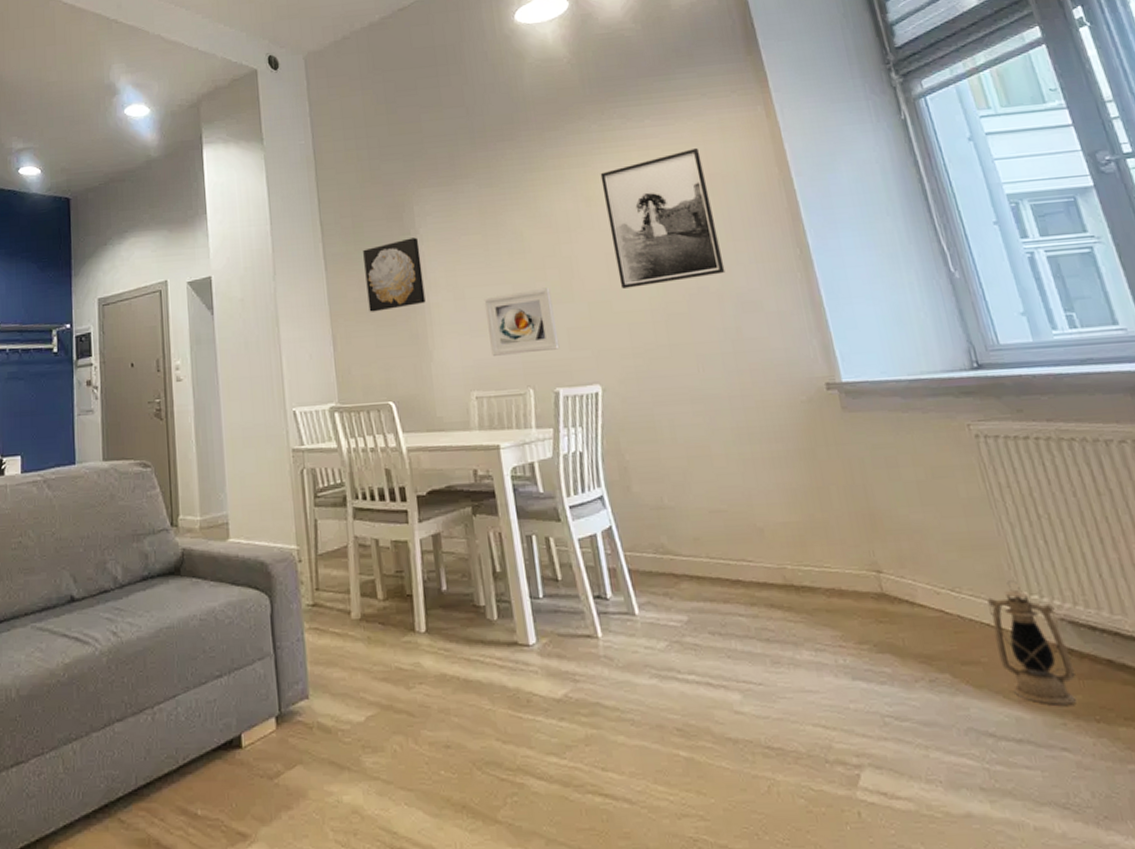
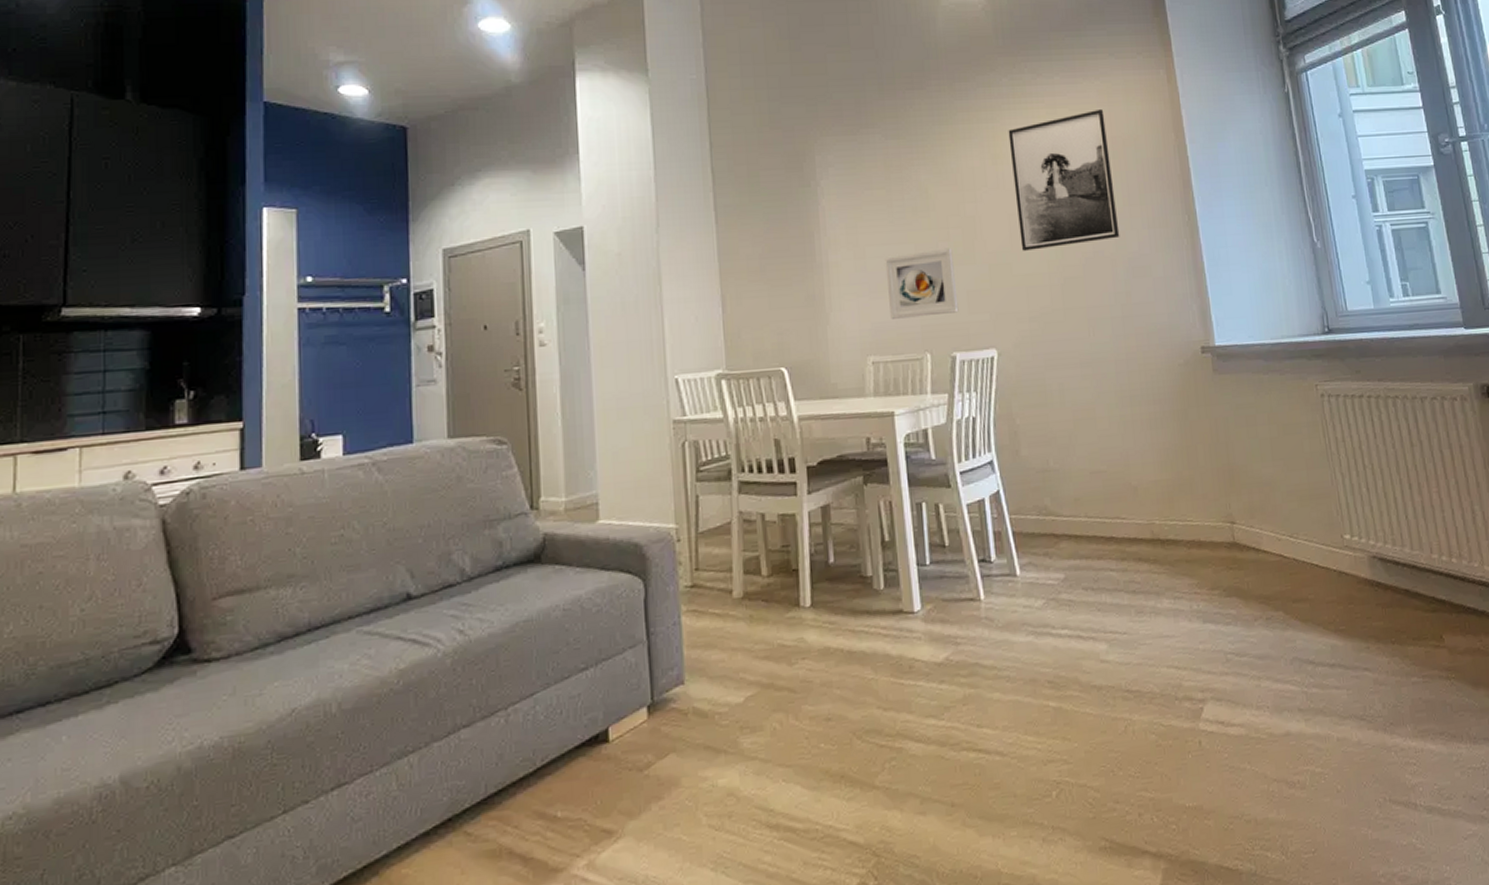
wall art: present [363,237,426,312] -> none [758,190,824,271]
lantern: present [987,580,1076,705] -> none [1318,525,1380,633]

